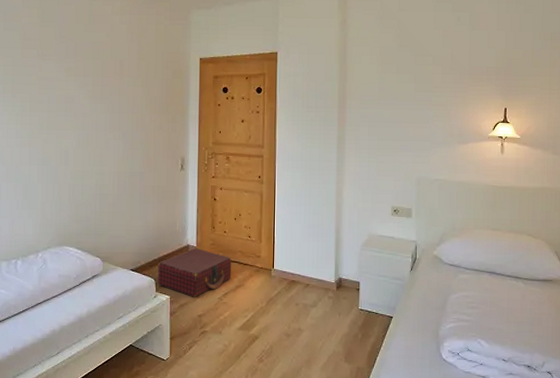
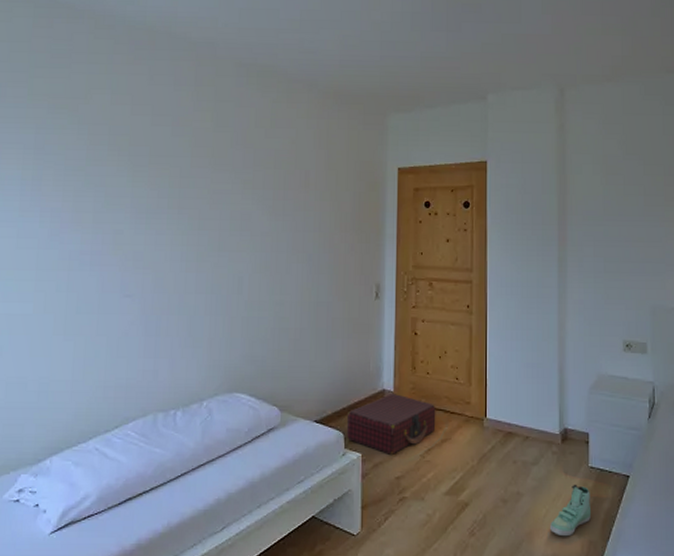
sneaker: none [324,322,360,364] -> present [549,484,592,537]

